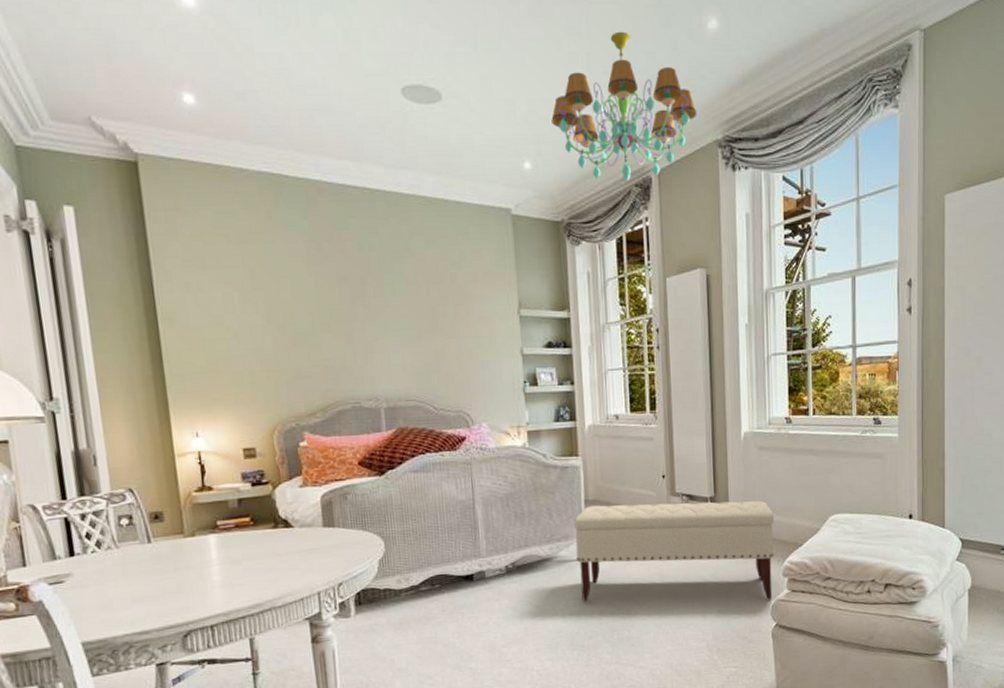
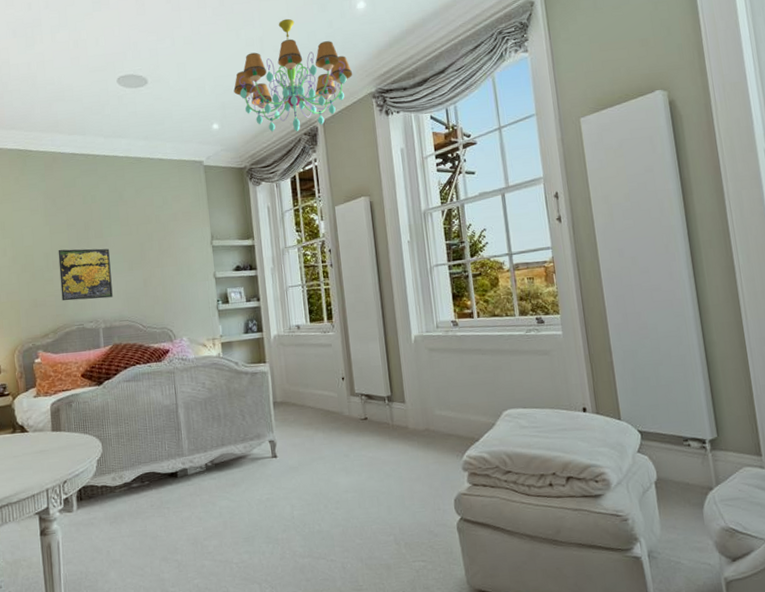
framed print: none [326,308,397,373] -> present [58,248,113,301]
bench: present [574,500,775,601] -> none [265,398,455,496]

